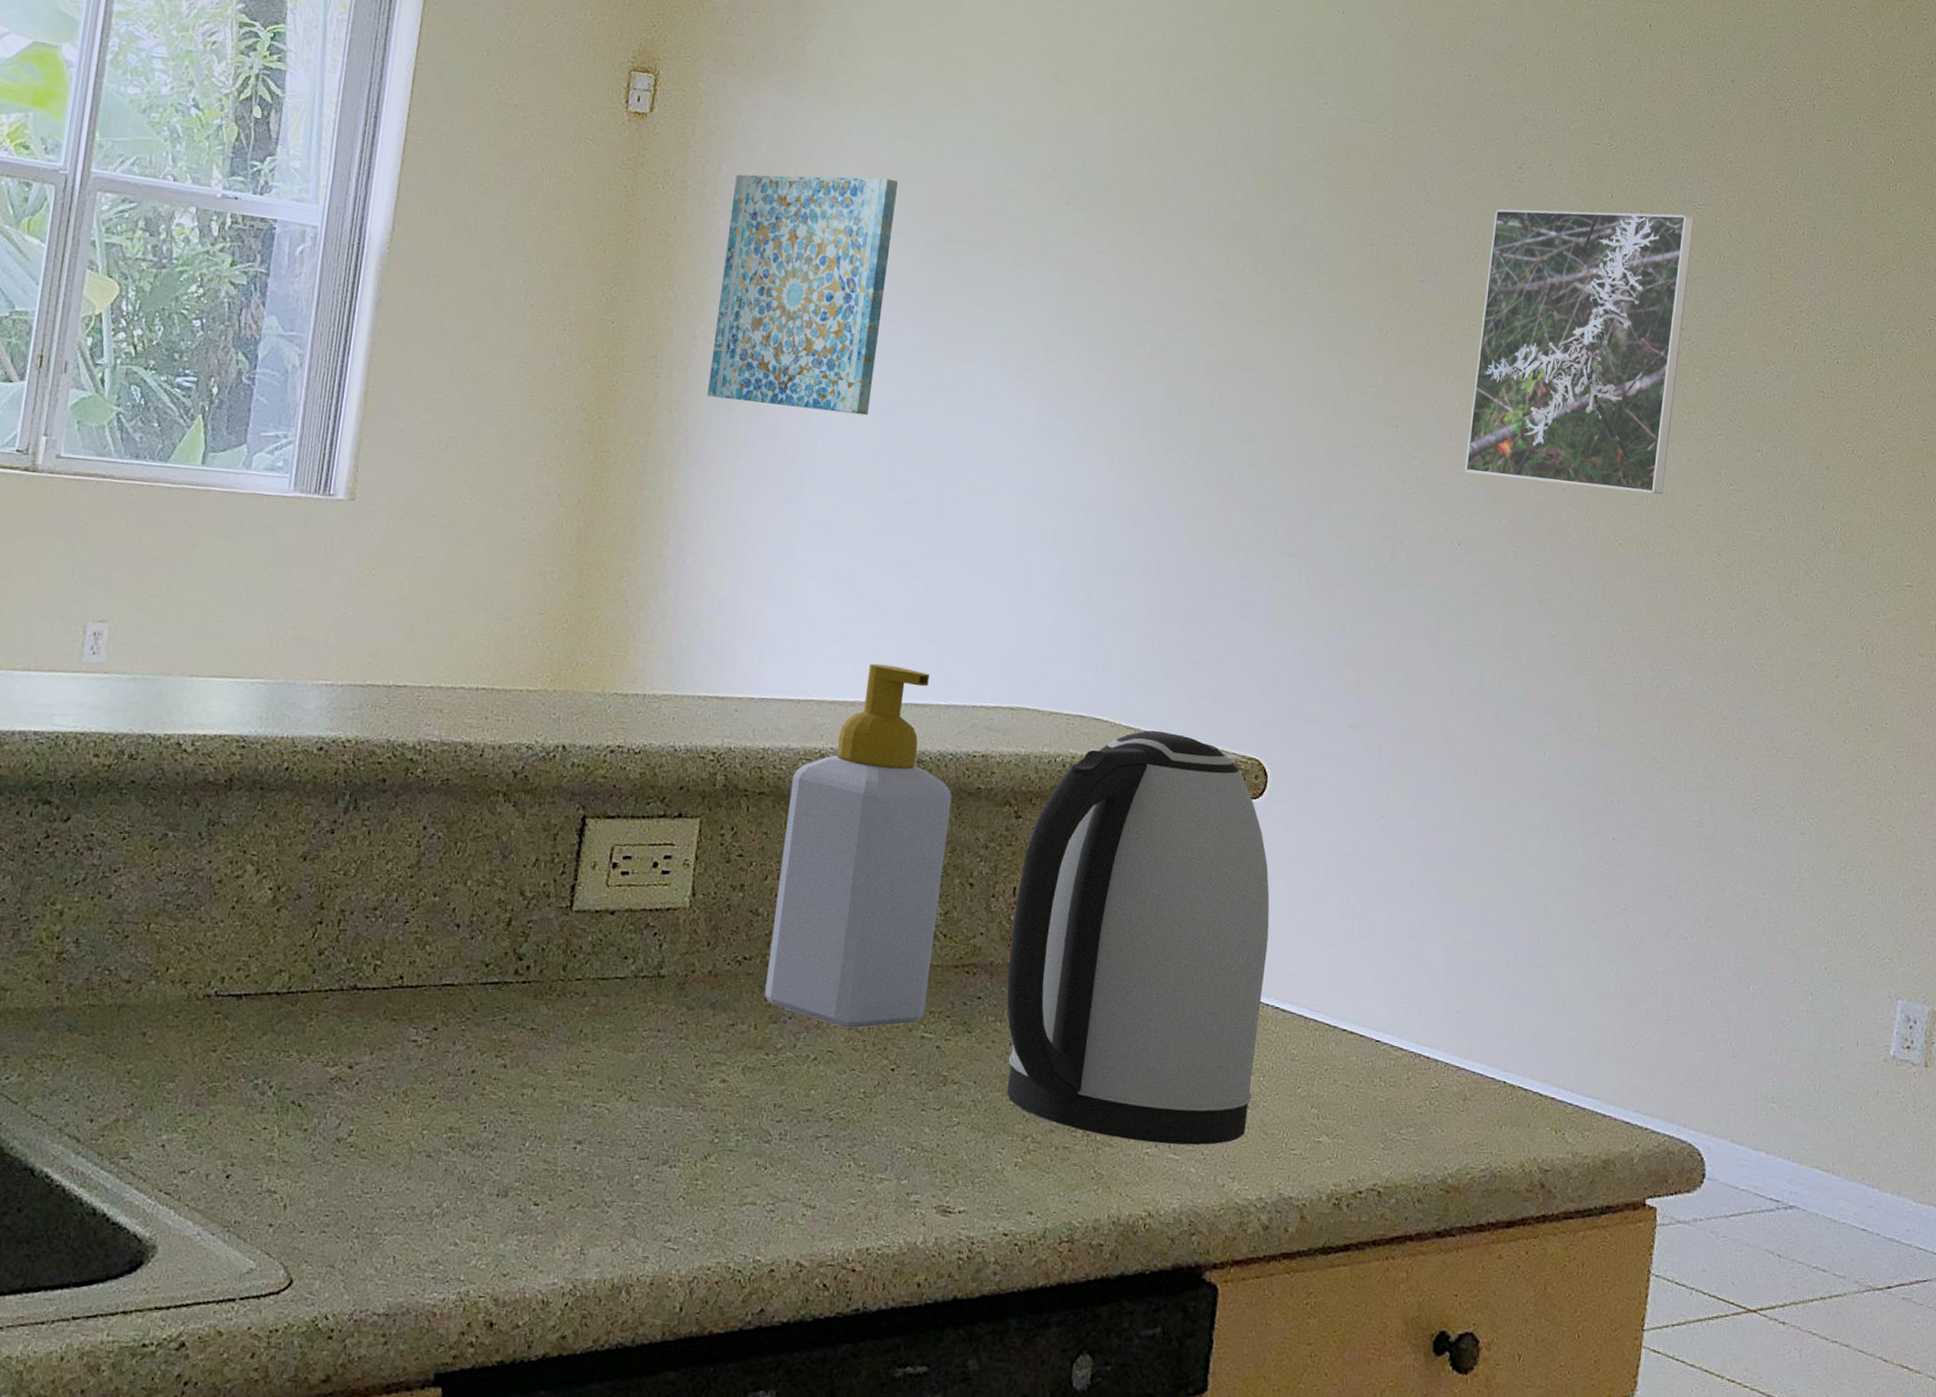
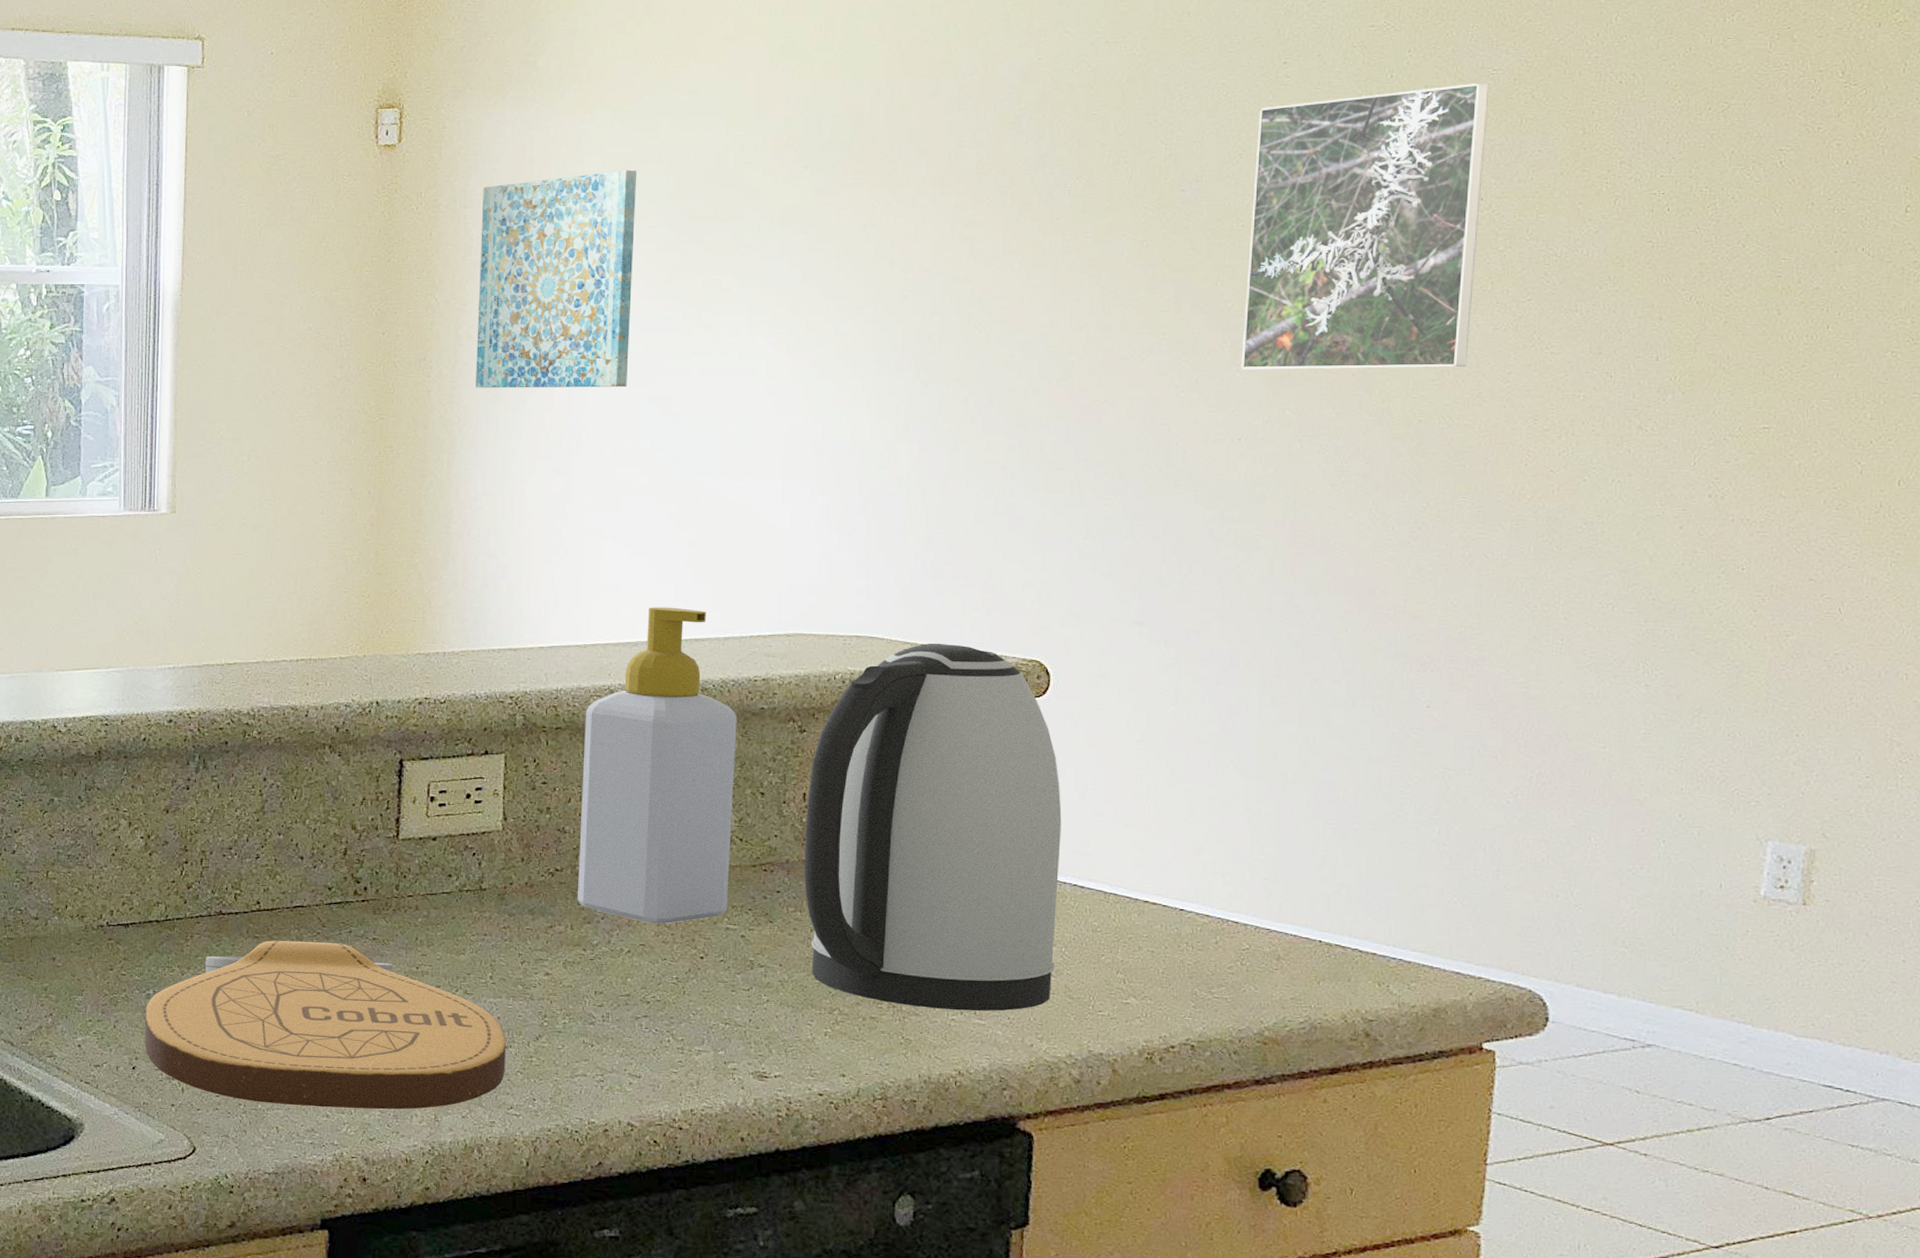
cutting board: none [244,1024,671,1239] -> present [144,940,506,1110]

